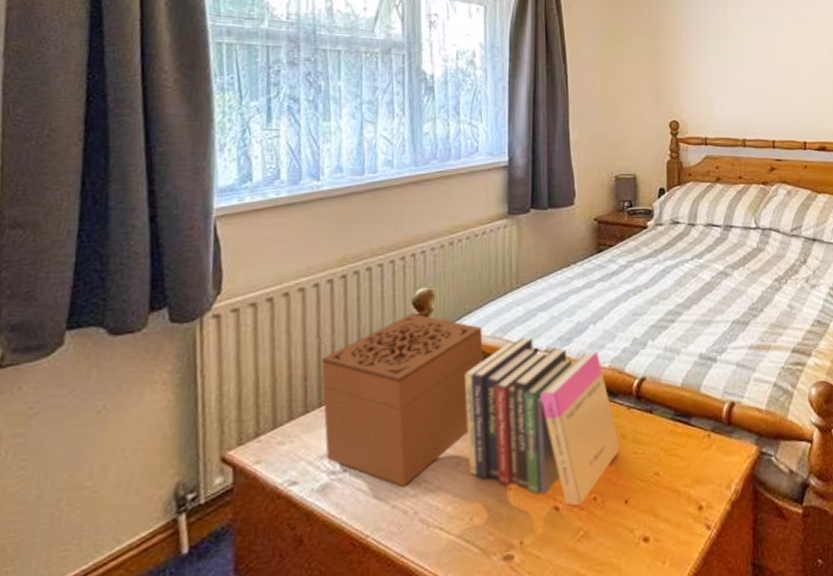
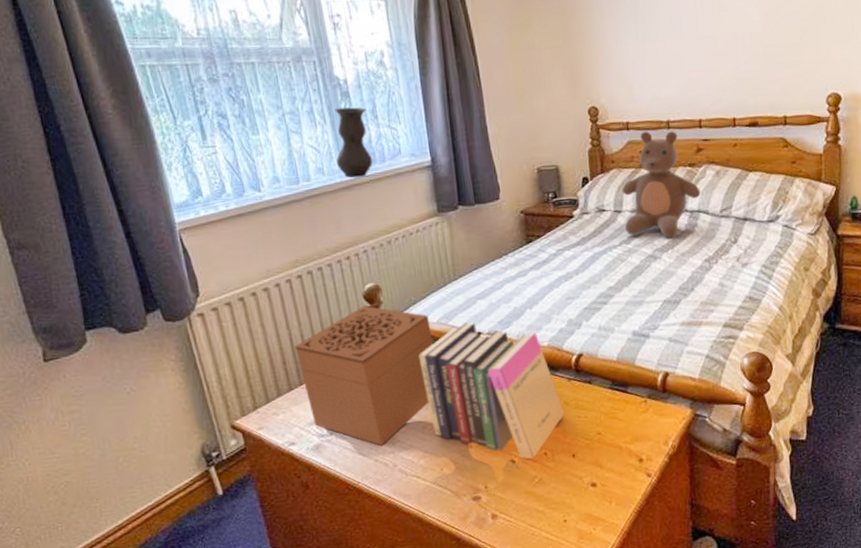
vase: none [409,102,449,174] -> present [334,107,373,179]
teddy bear: none [697,147,773,255] -> present [622,131,701,238]

